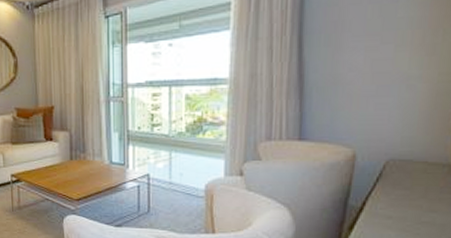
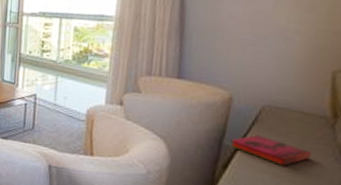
hardback book: none [355,190,436,221] -> present [230,134,312,167]

